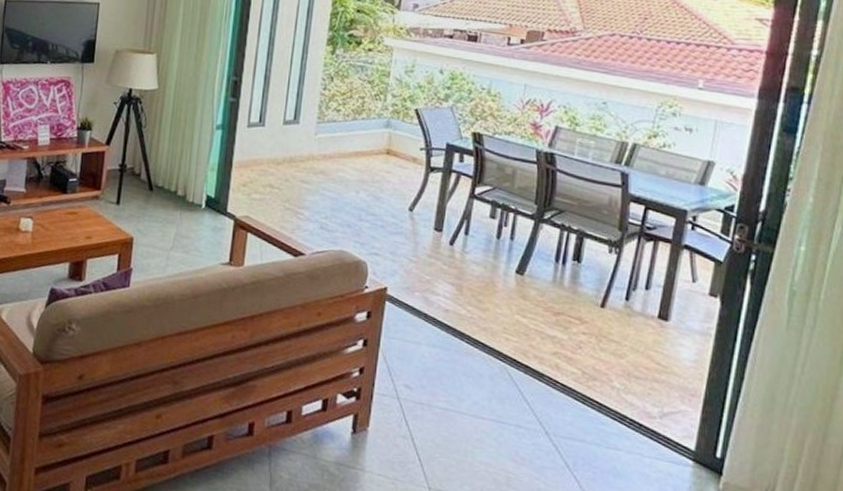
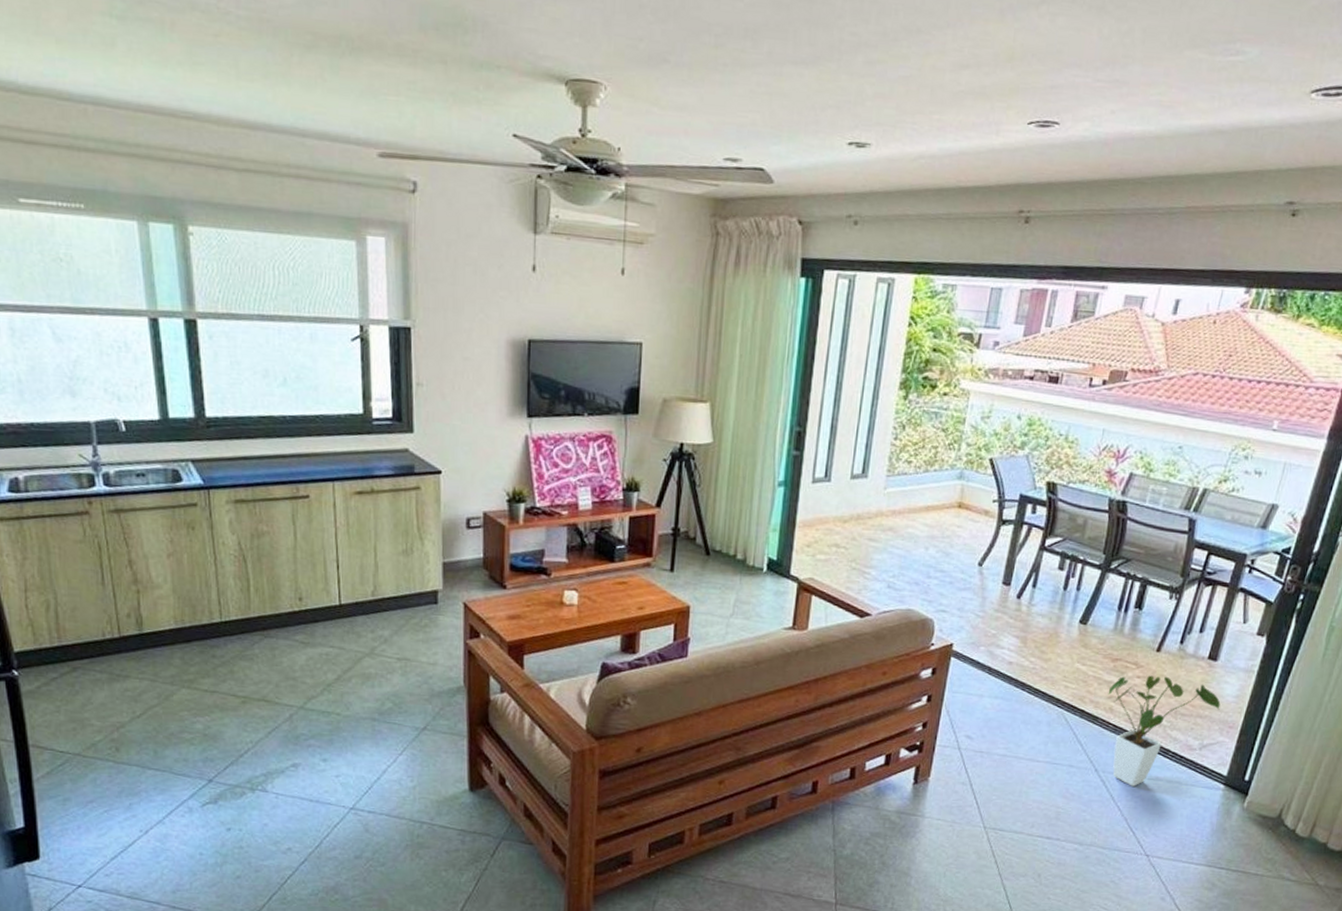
house plant: none [552,332,678,455] -> present [1108,675,1221,786]

